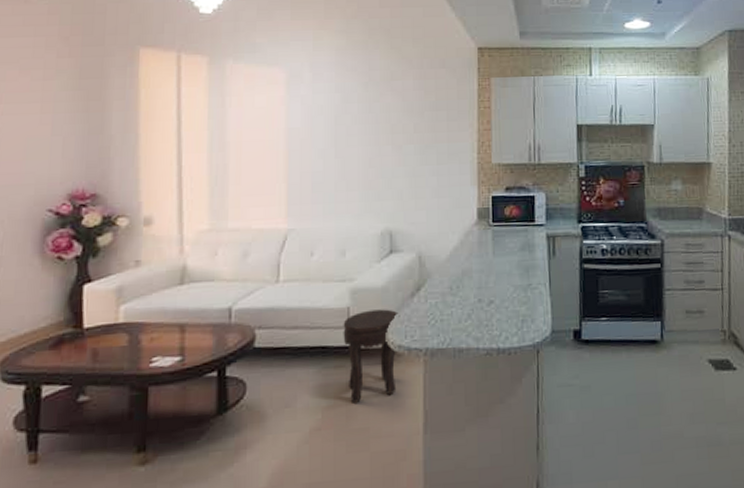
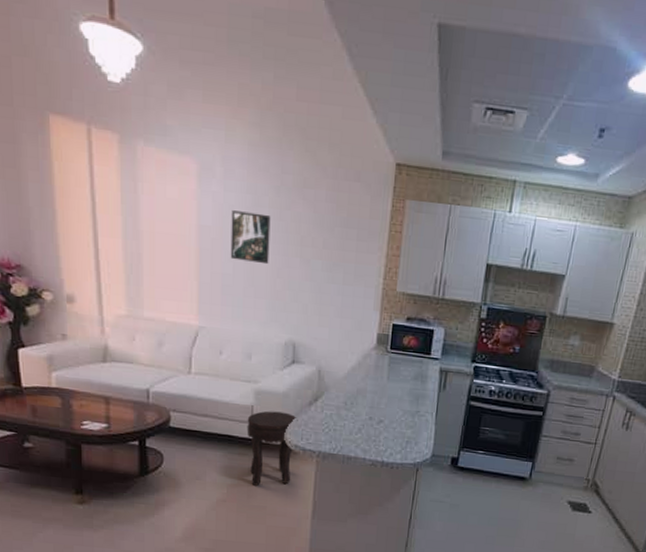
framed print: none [320,109,360,157] -> present [230,210,271,265]

